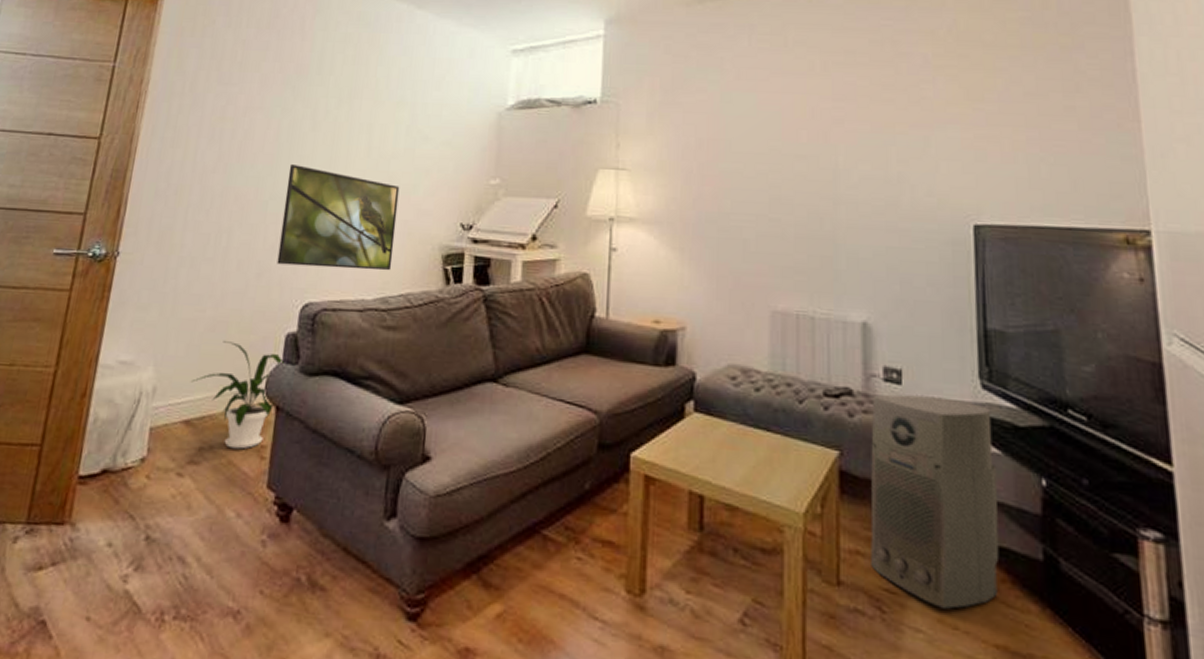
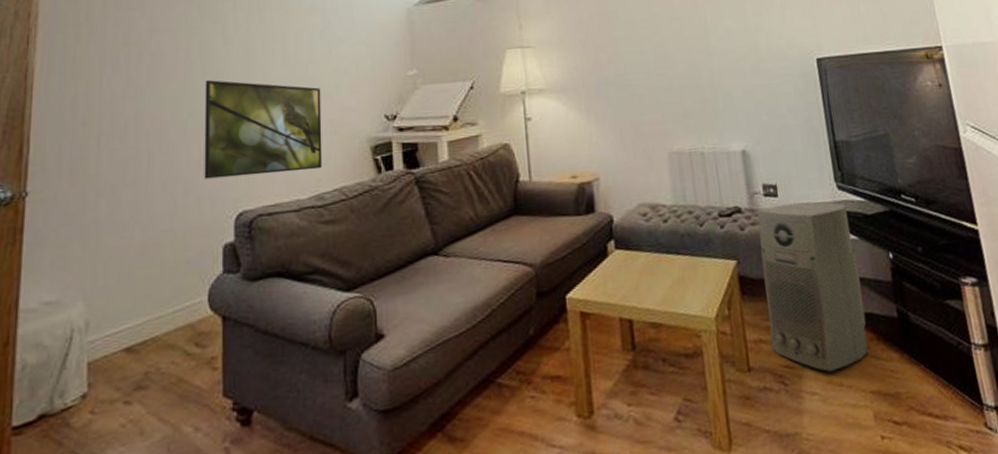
house plant: present [191,341,284,450] -> none [127,262,224,367]

